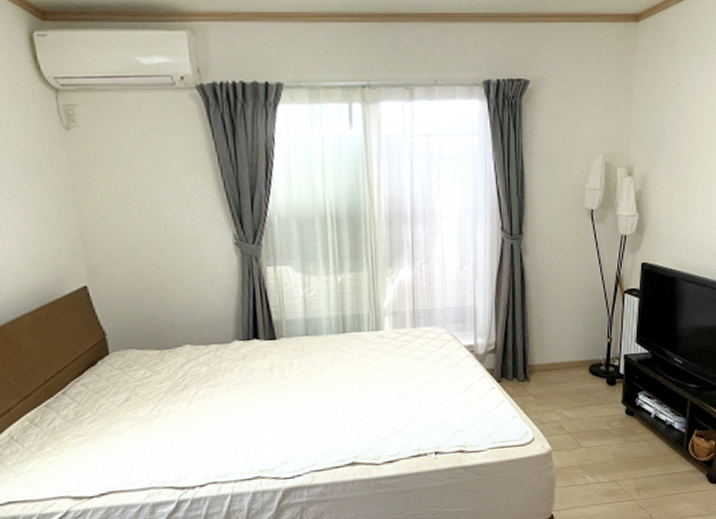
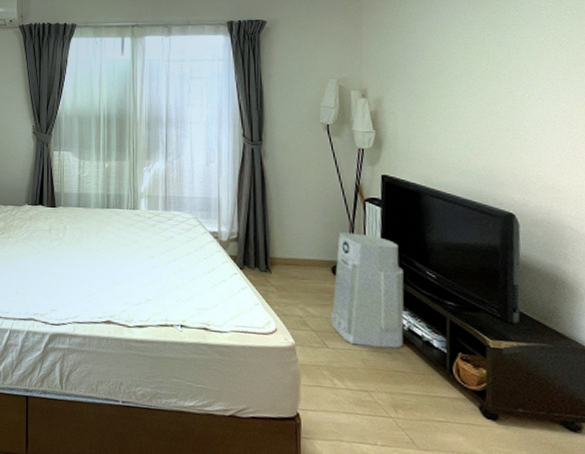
air purifier: none [586,328,654,441] -> present [330,232,404,349]

